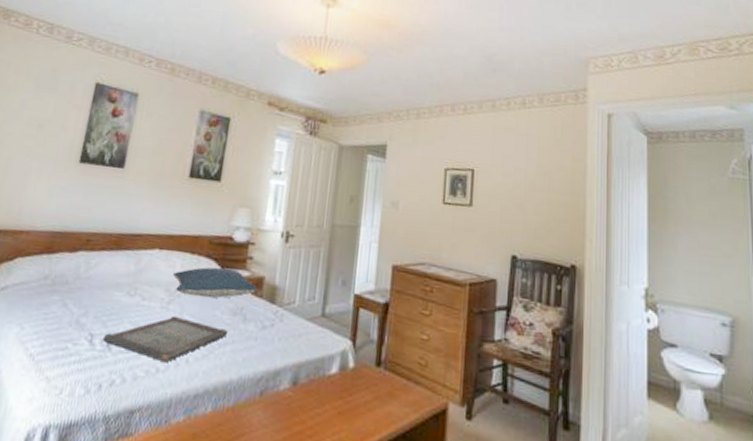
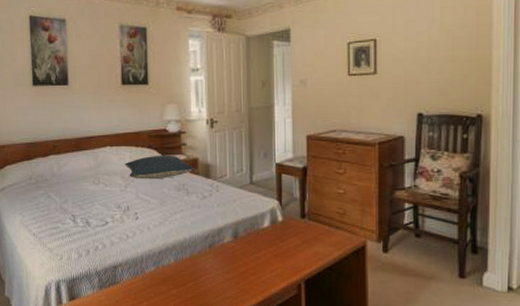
serving tray: present [102,315,229,363] -> none [82,196,177,231]

